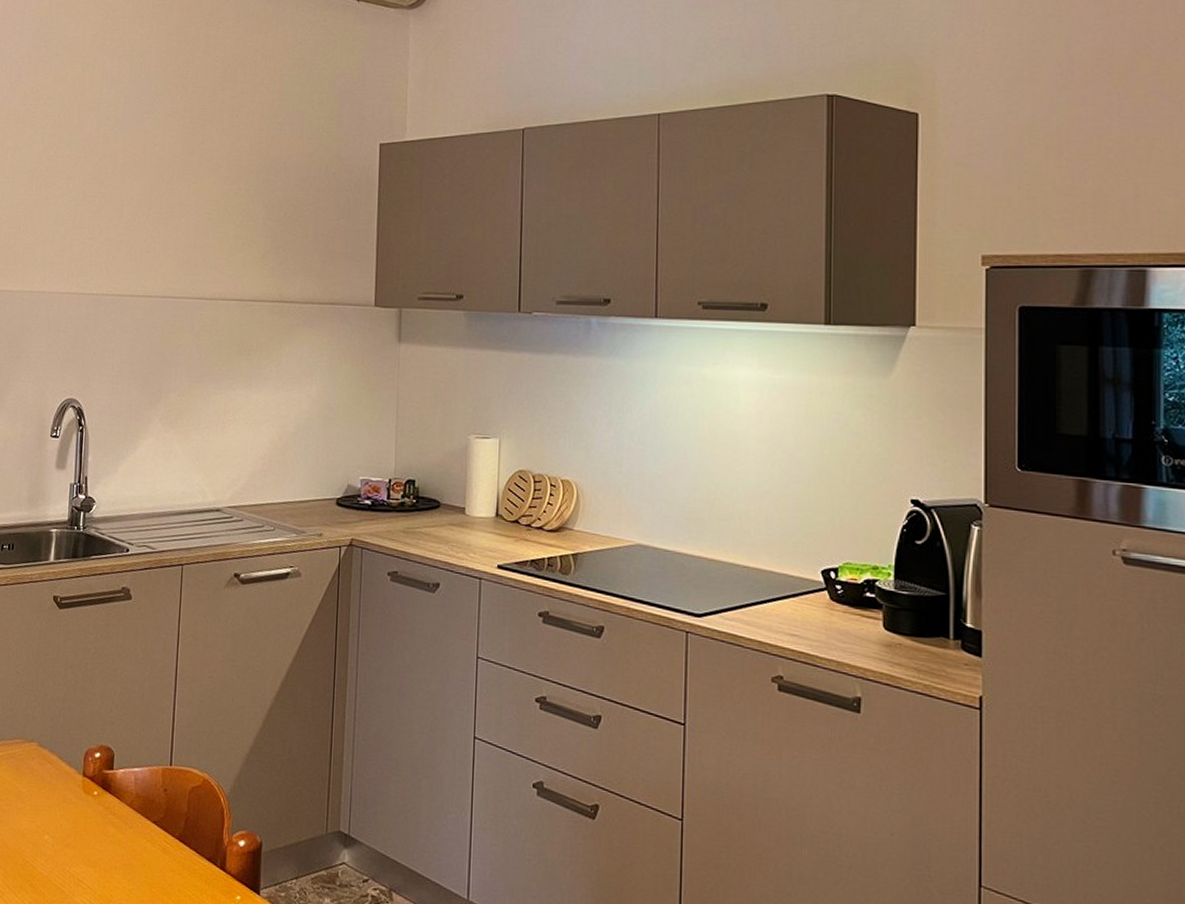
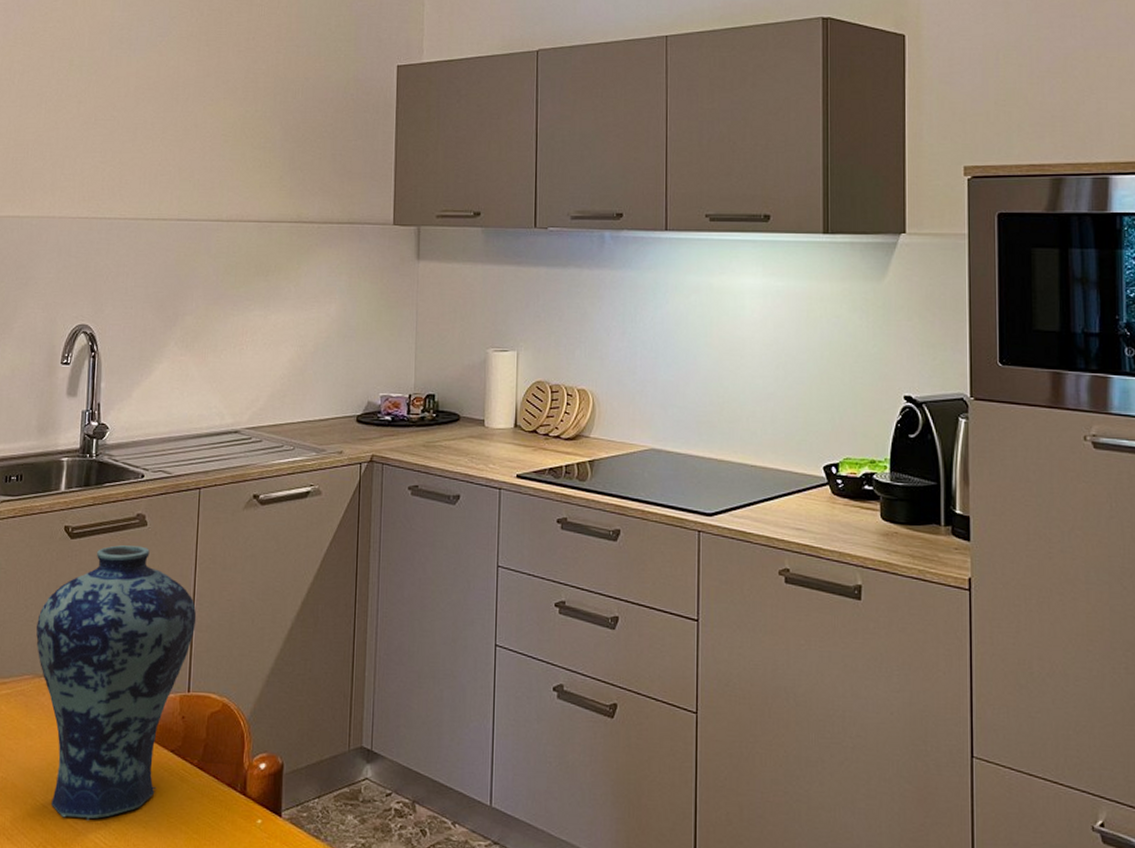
vase: none [26,617,179,885] -> present [36,545,197,821]

